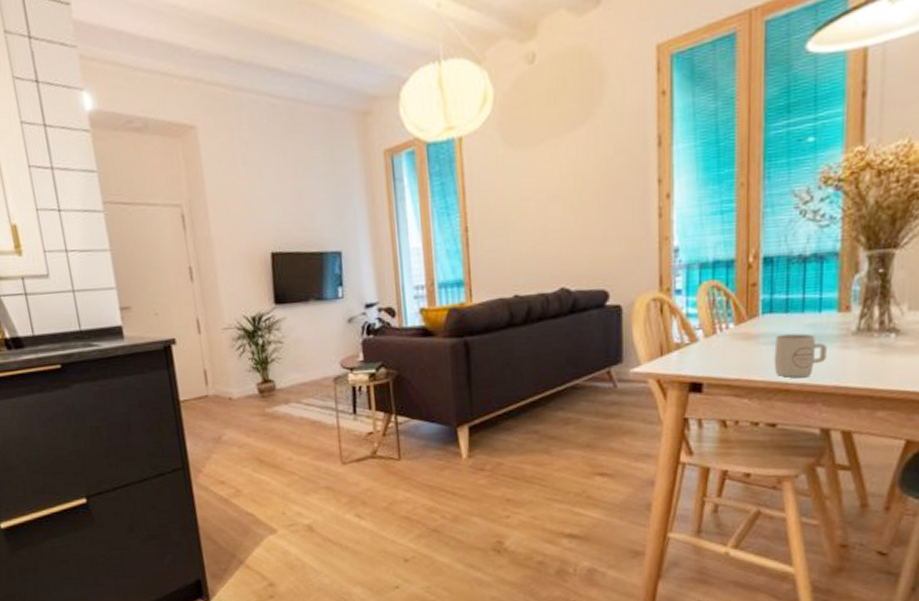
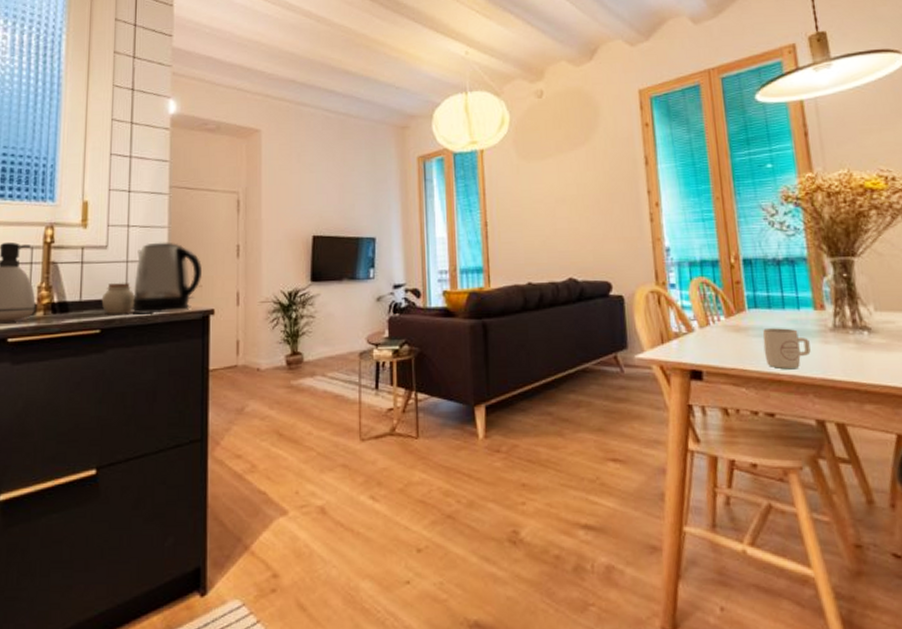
jar: none [54,314,91,348] -> present [101,283,135,314]
kettle: none [82,267,156,347] -> present [133,242,202,315]

